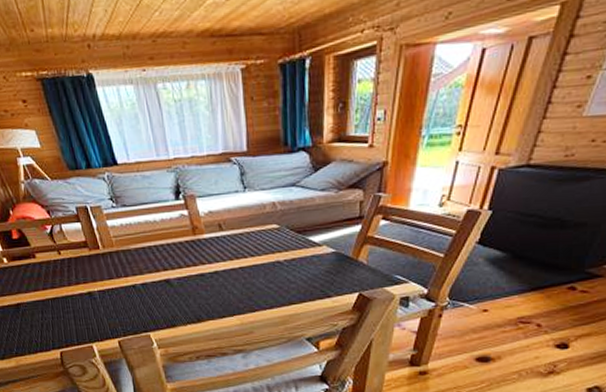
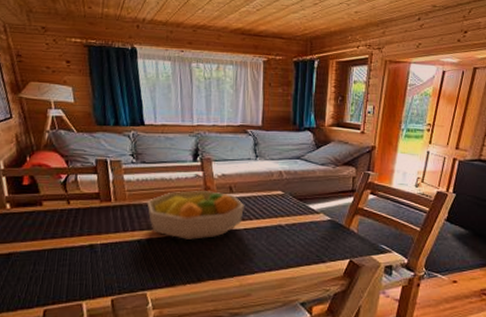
fruit bowl: none [134,230,237,282] -> present [147,189,244,240]

